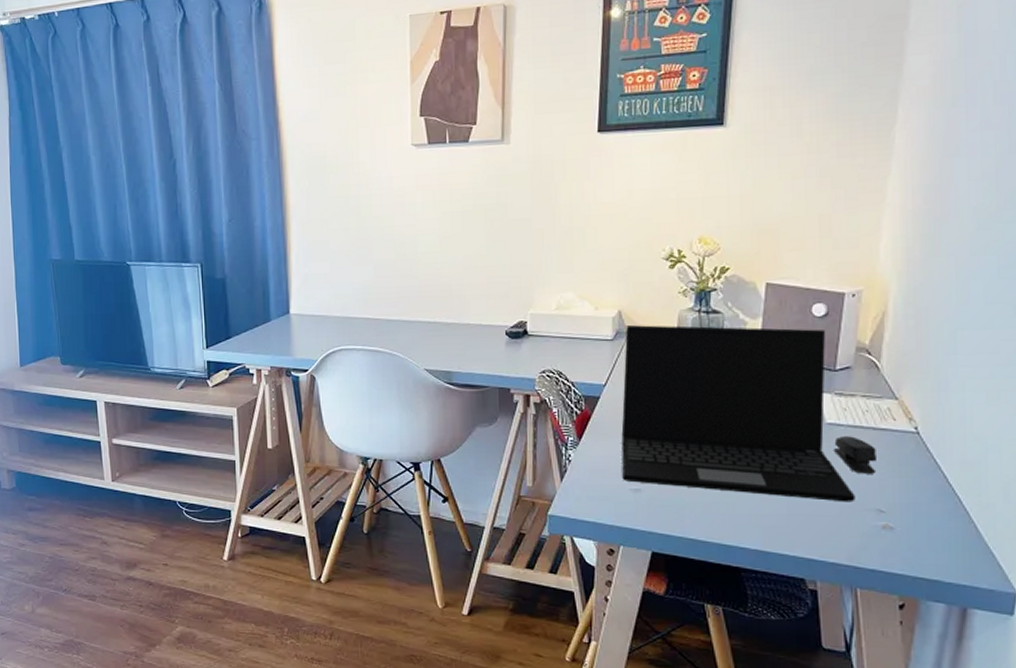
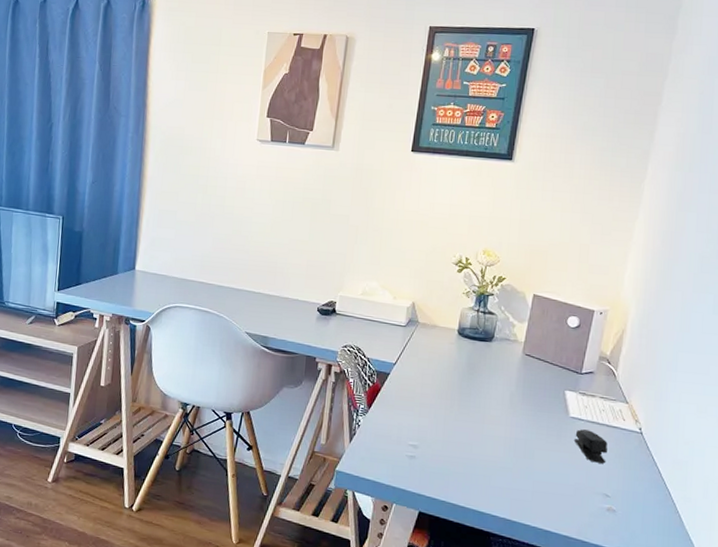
laptop: present [621,325,855,502] -> none [401,316,588,486]

